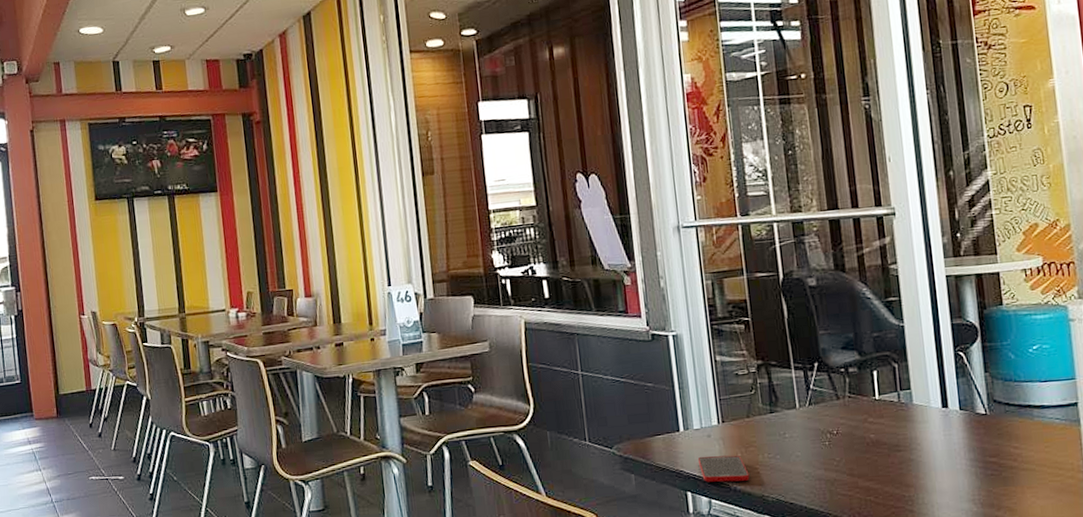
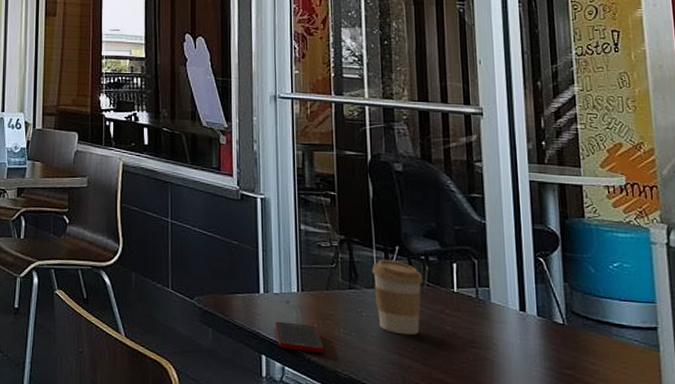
coffee cup: none [792,377,844,450] -> present [372,259,423,336]

